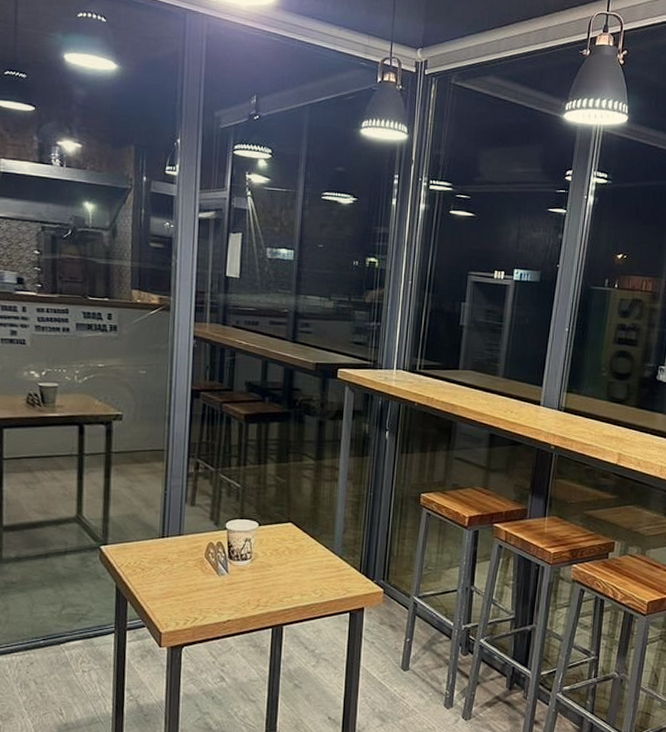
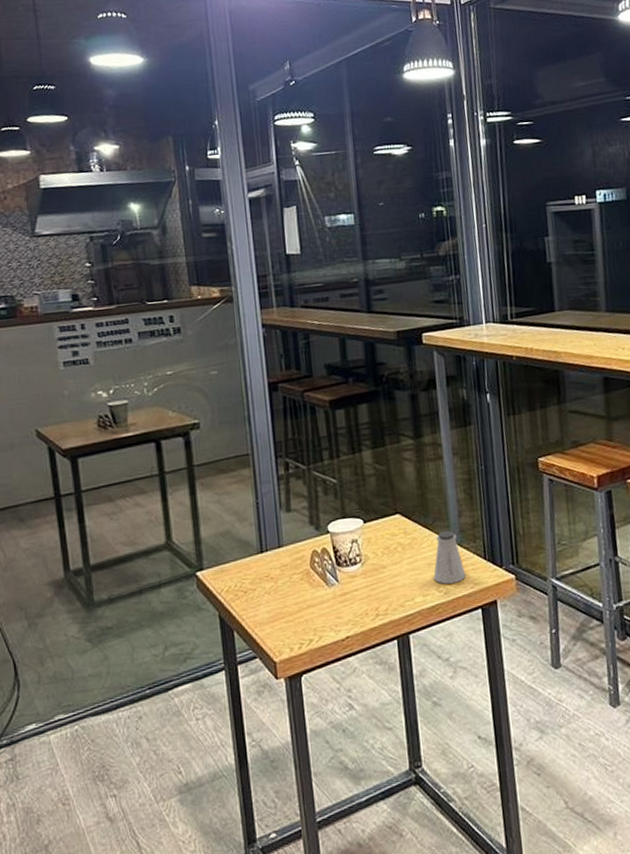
saltshaker: none [313,543,341,588] -> present [433,530,466,584]

